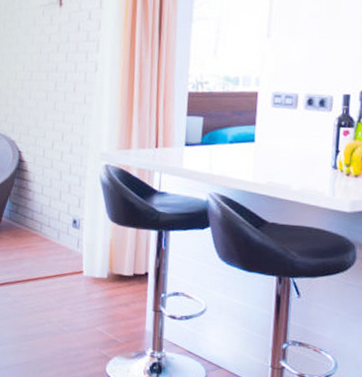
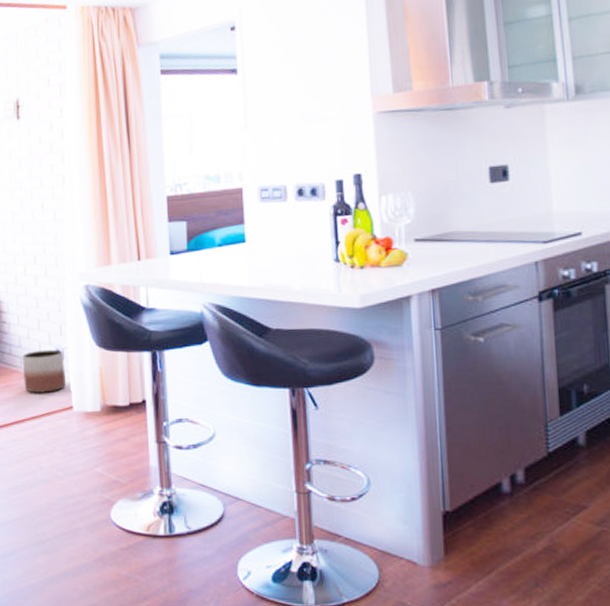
planter: none [41,218,80,257] -> present [22,349,66,393]

